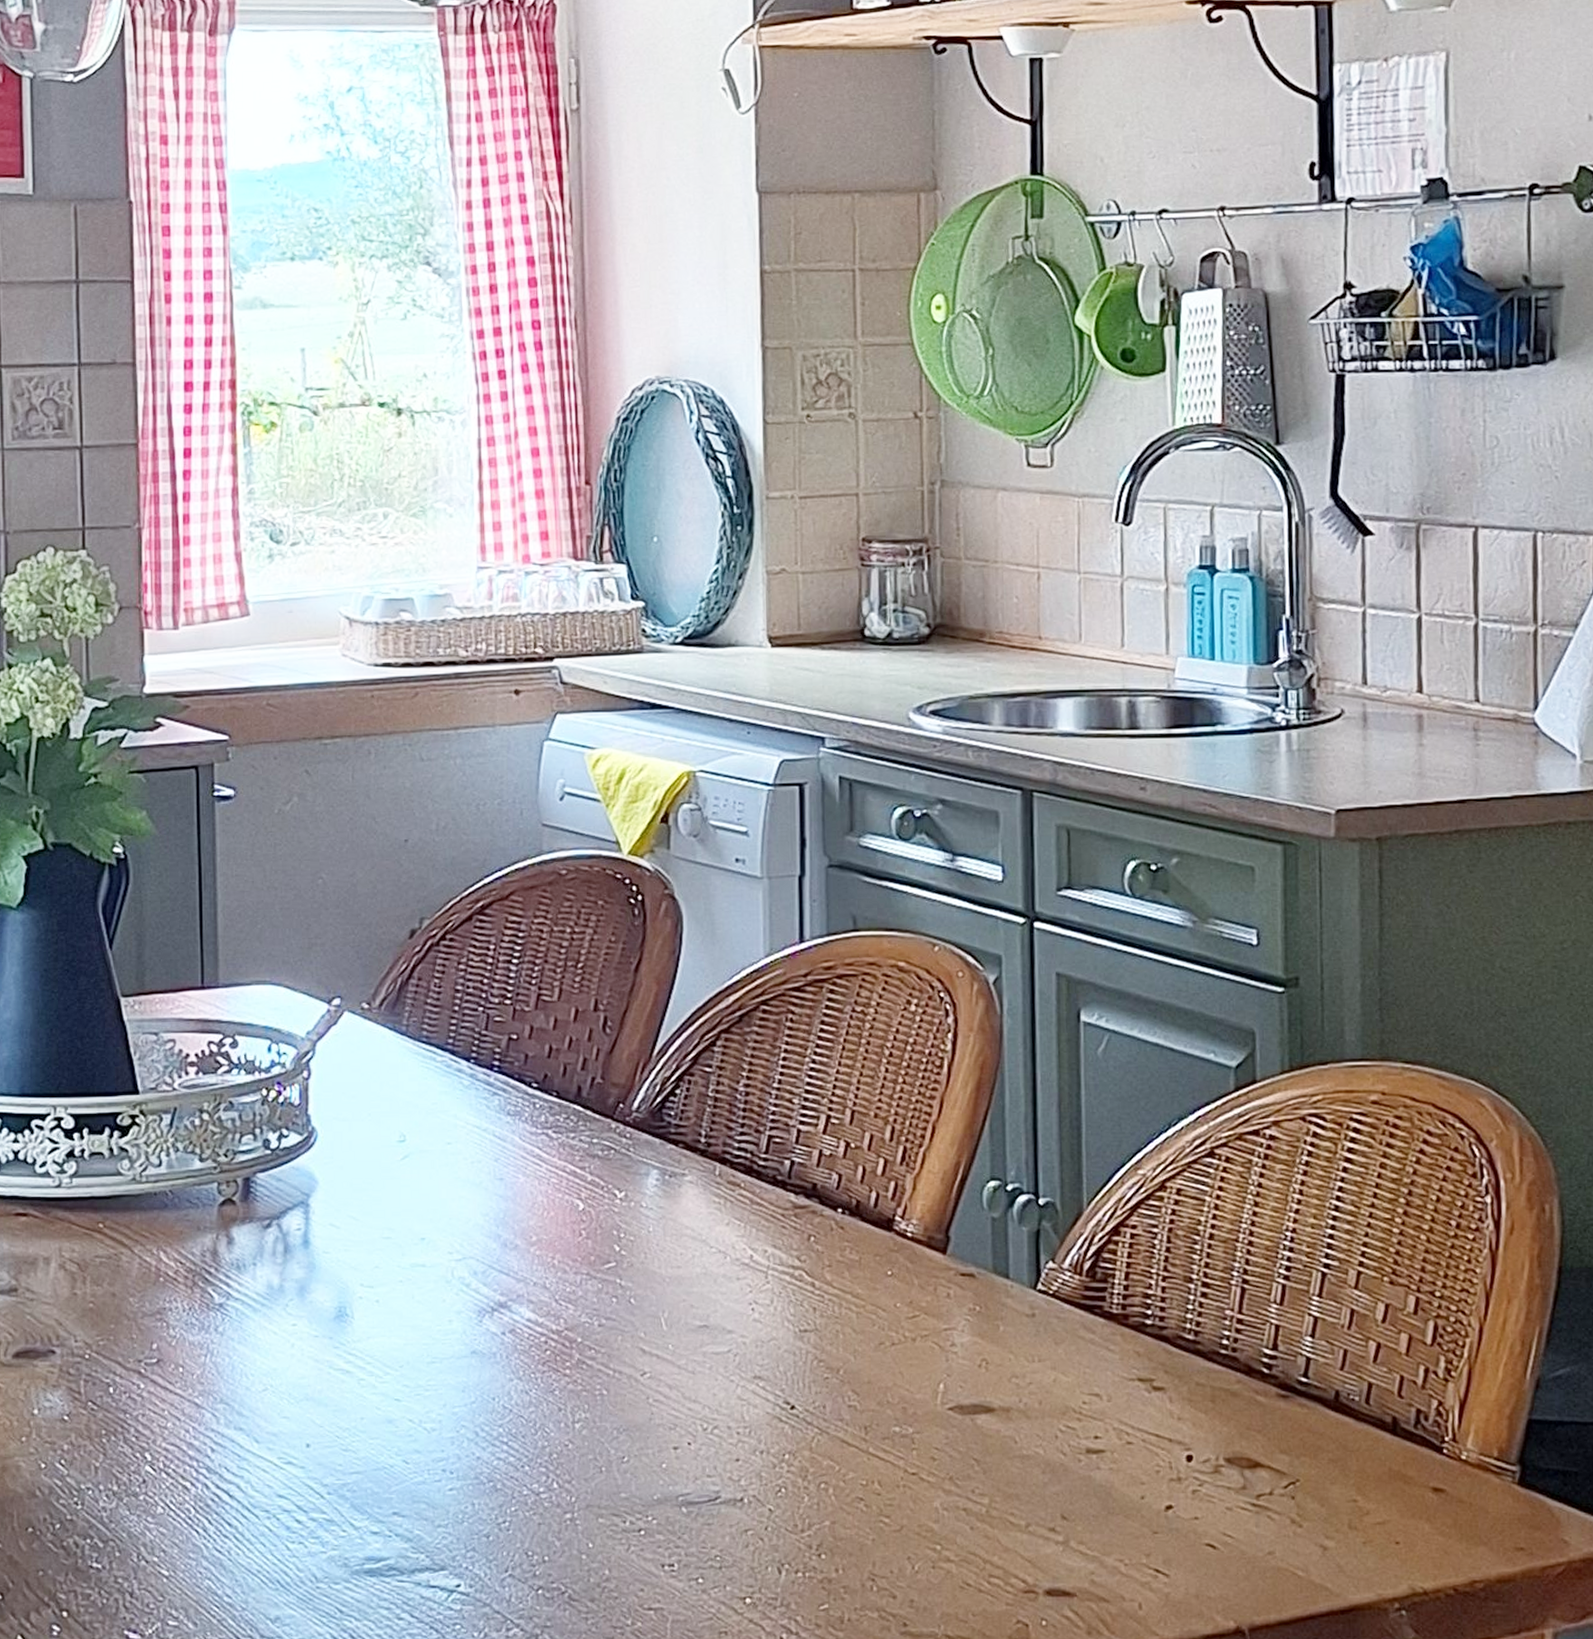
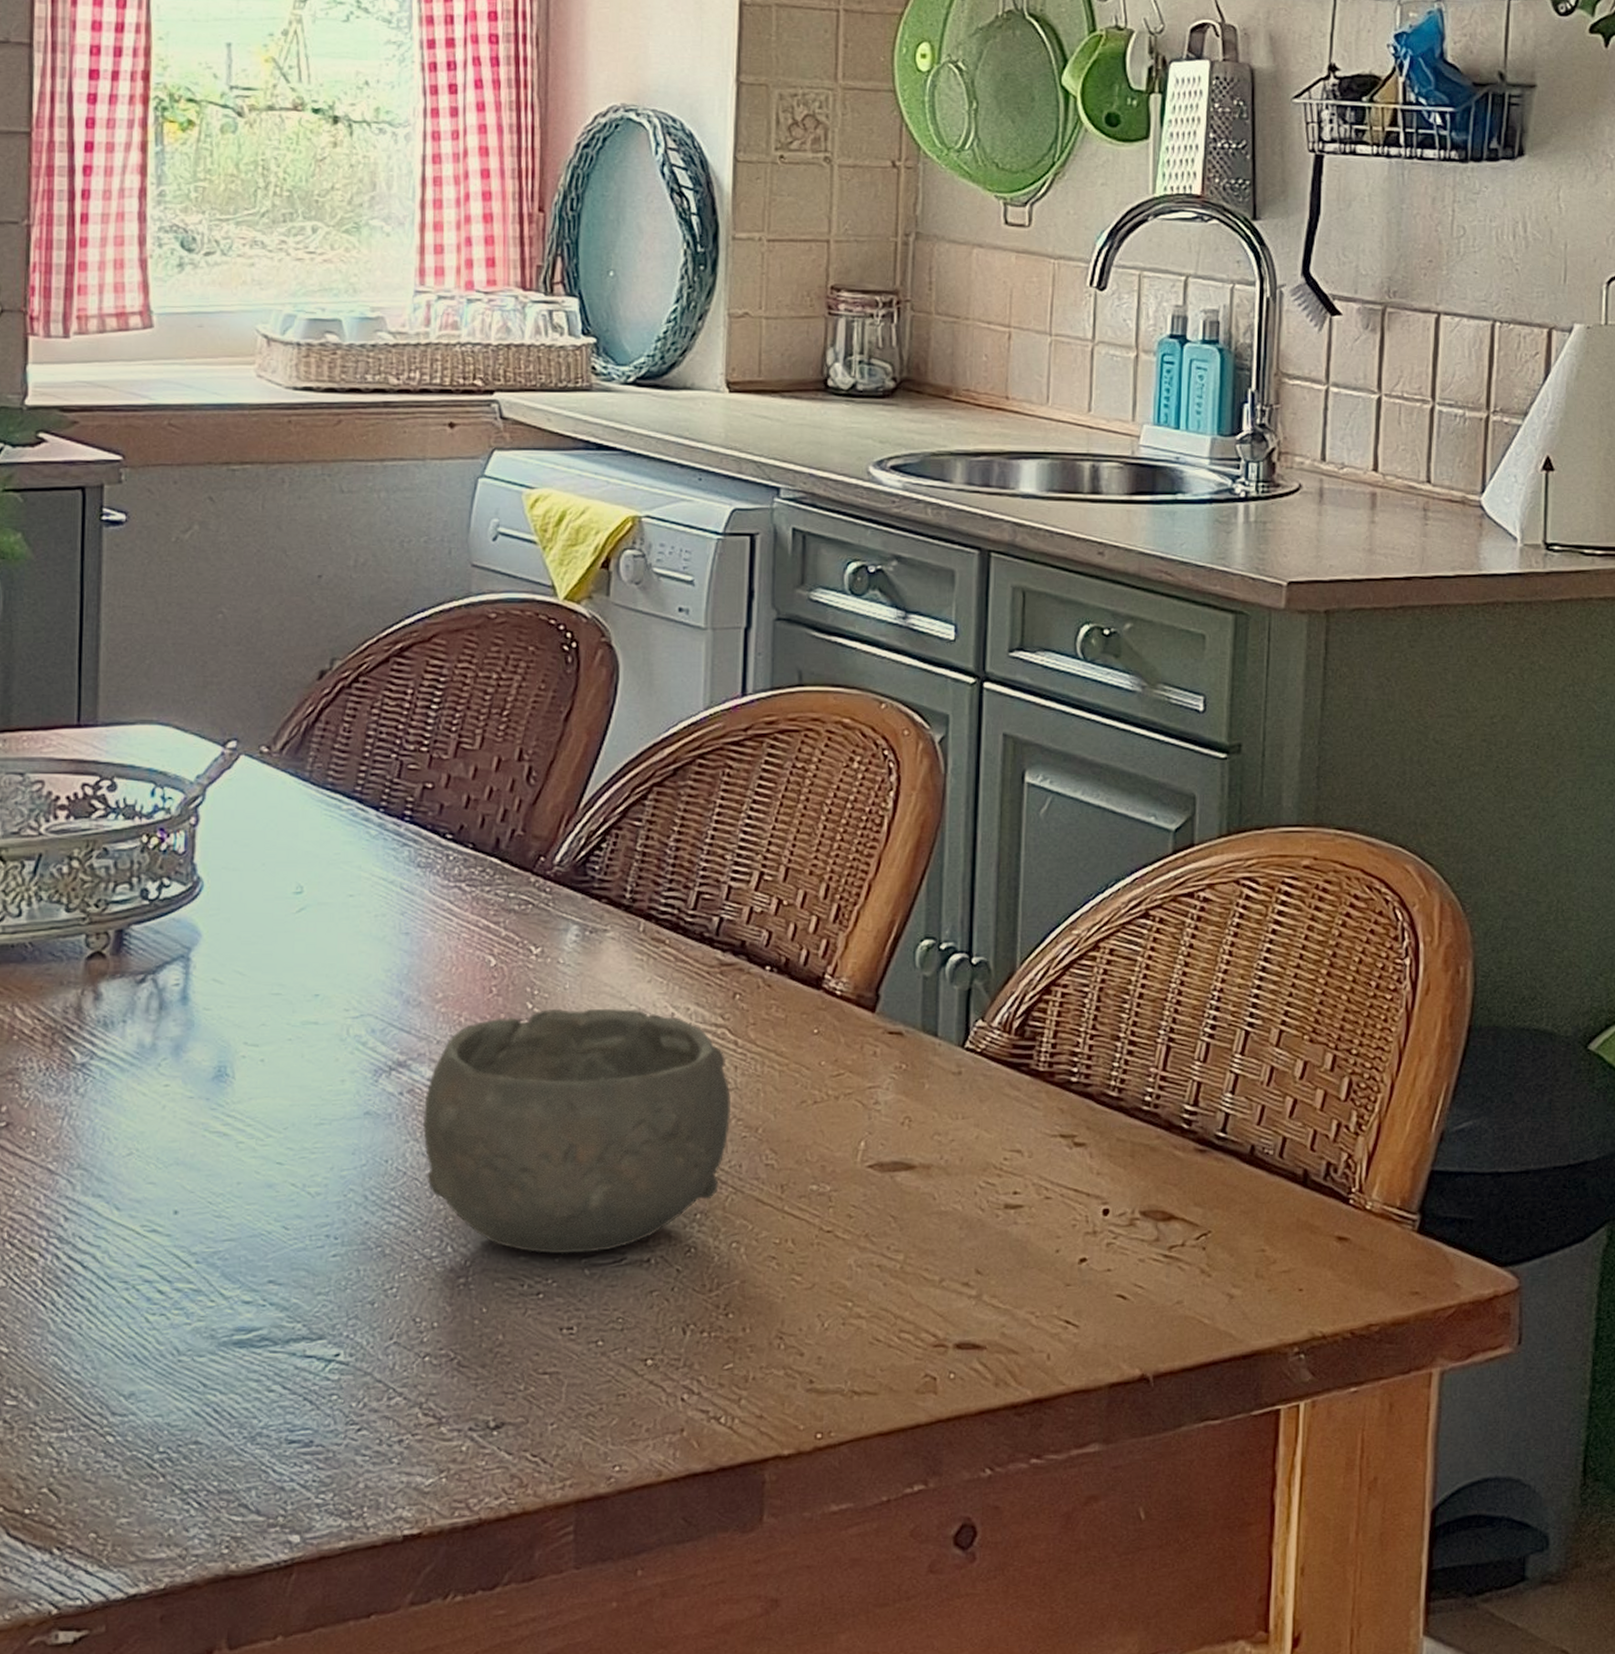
bowl: none [525,1250,813,1492] -> present [423,1008,731,1254]

